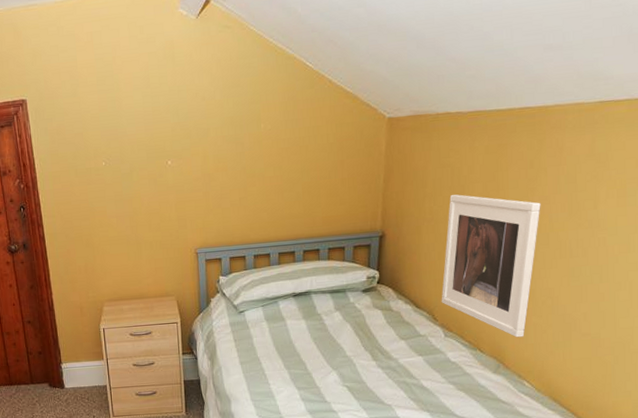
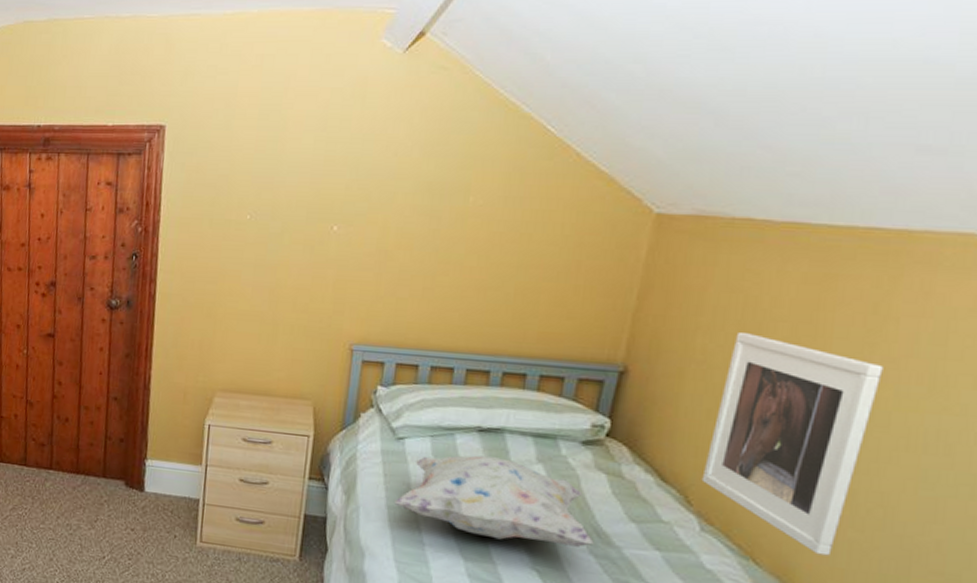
decorative pillow: none [245,312,380,371] -> present [394,455,594,547]

